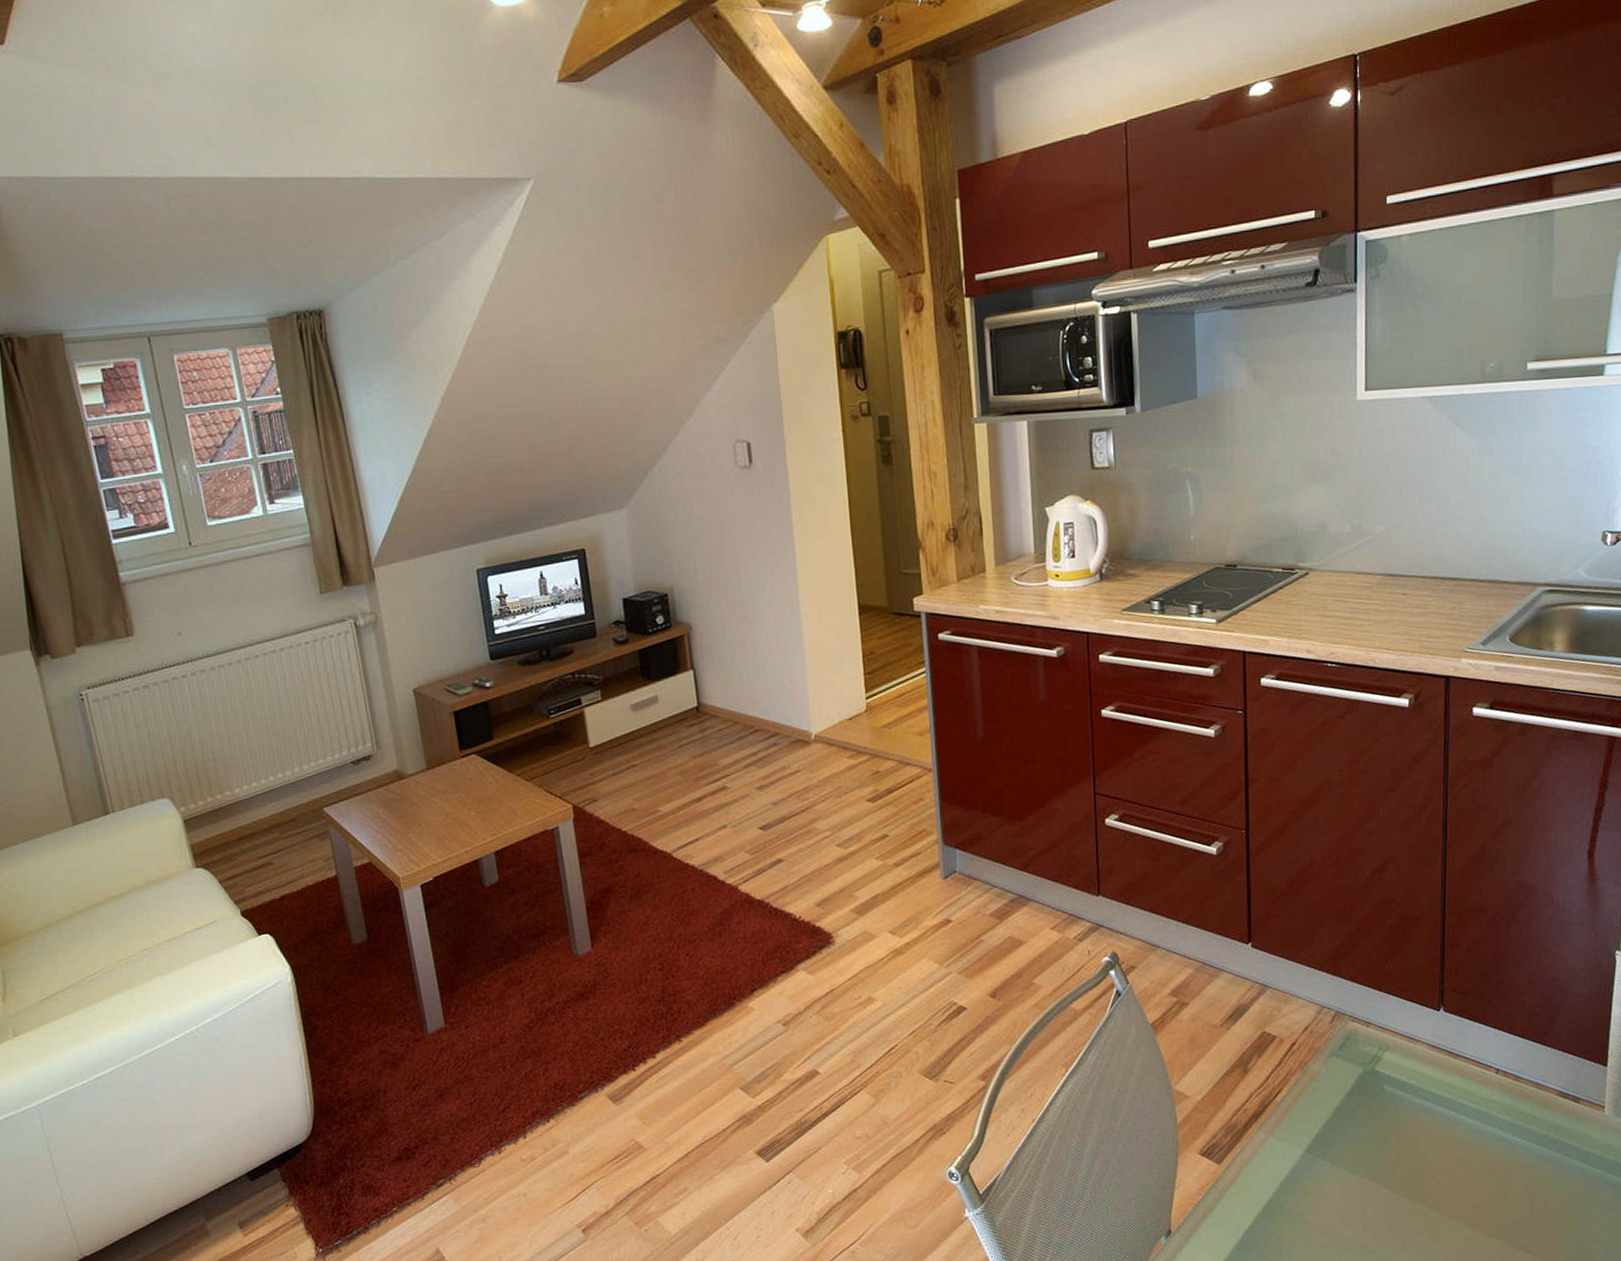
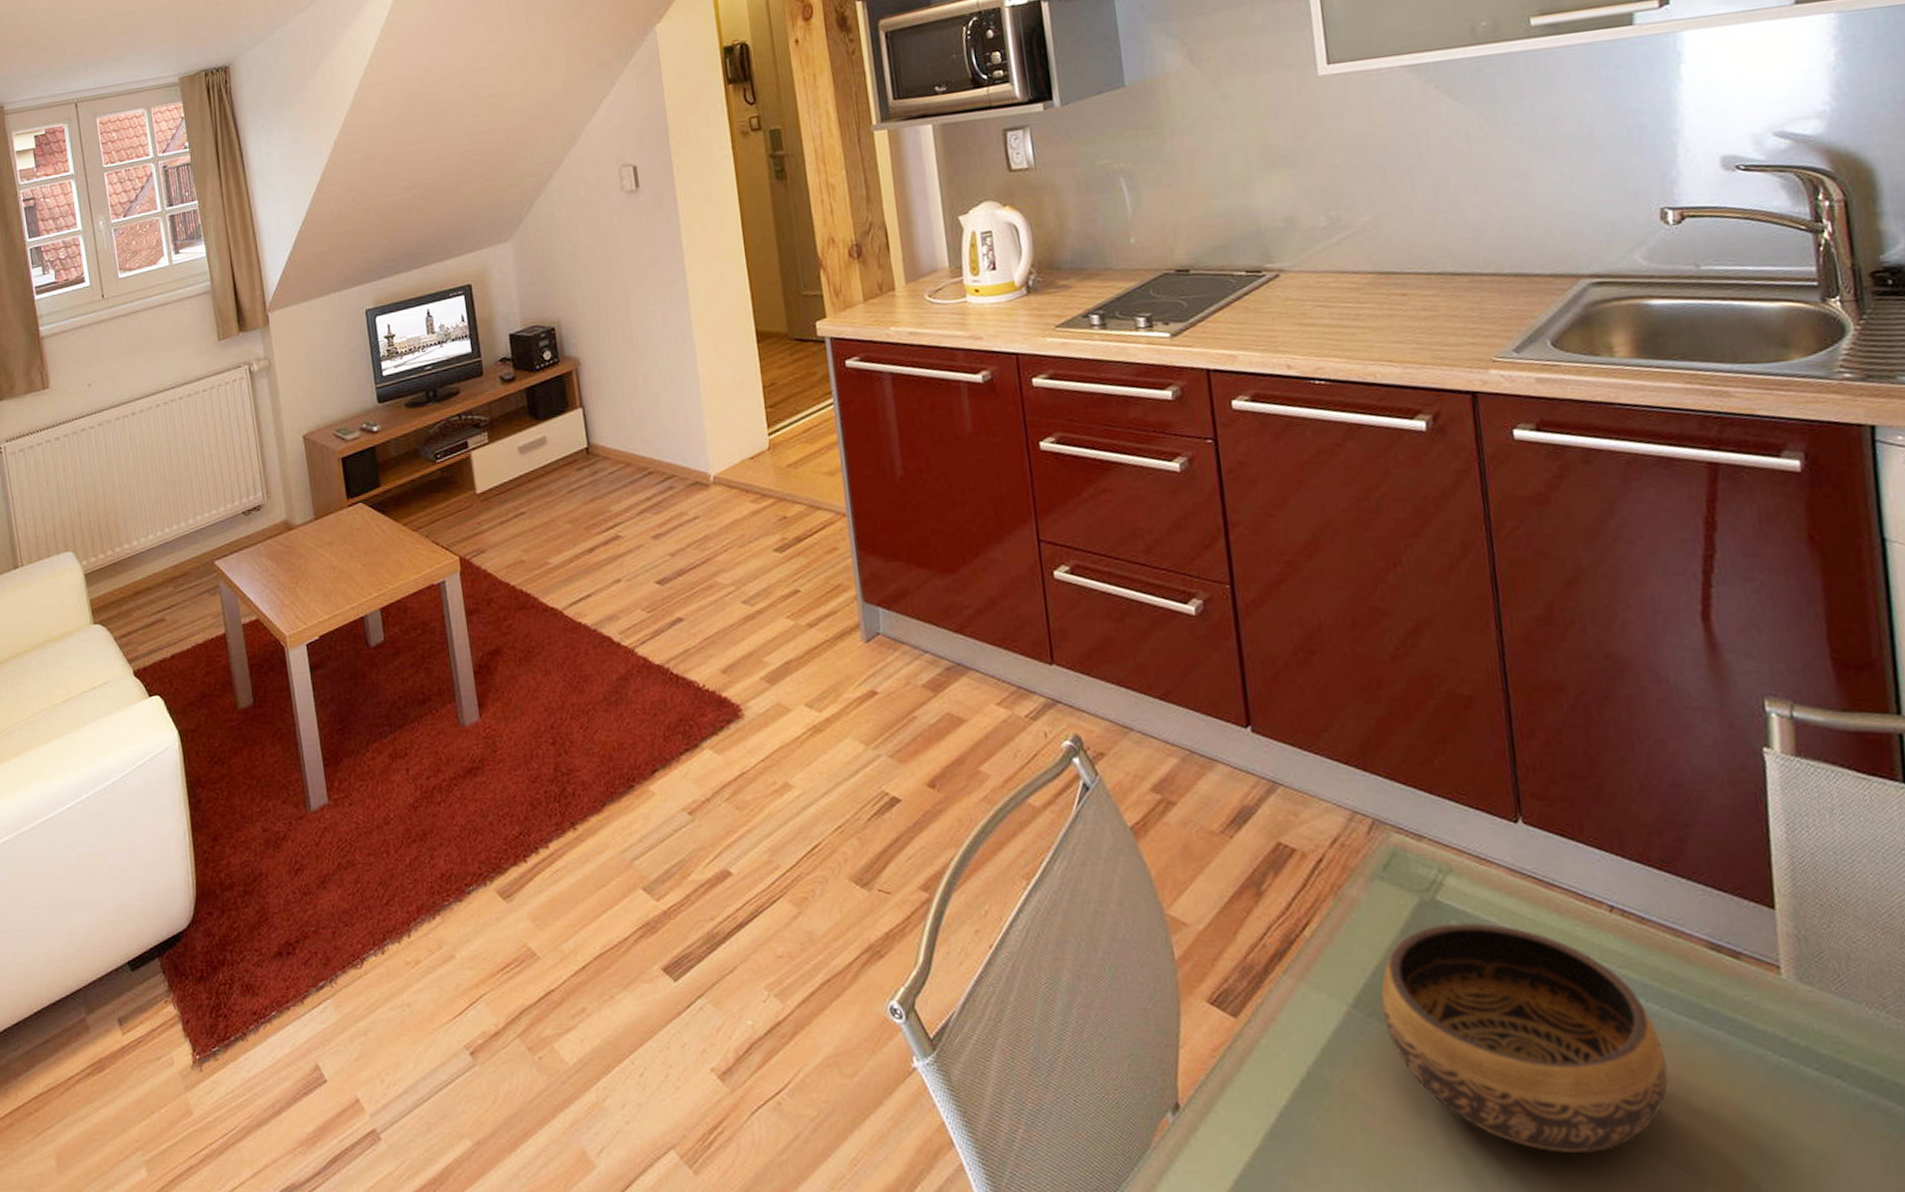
bowl: none [1327,1085,1520,1245] -> present [1380,922,1669,1153]

